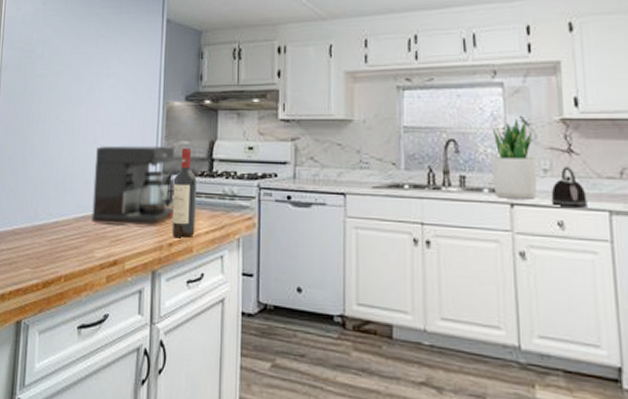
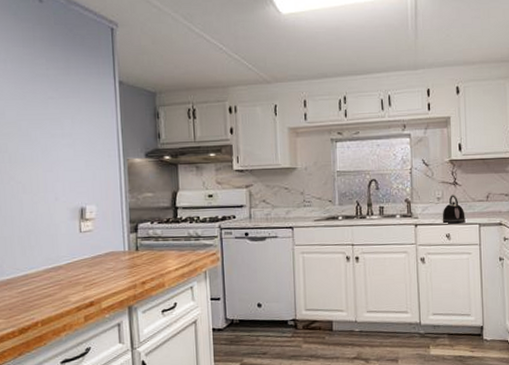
coffee maker: present [91,145,175,225] -> none [59,198,144,272]
wine bottle: present [171,147,196,239] -> none [141,199,165,277]
planter: present [491,118,538,199] -> none [402,161,433,221]

